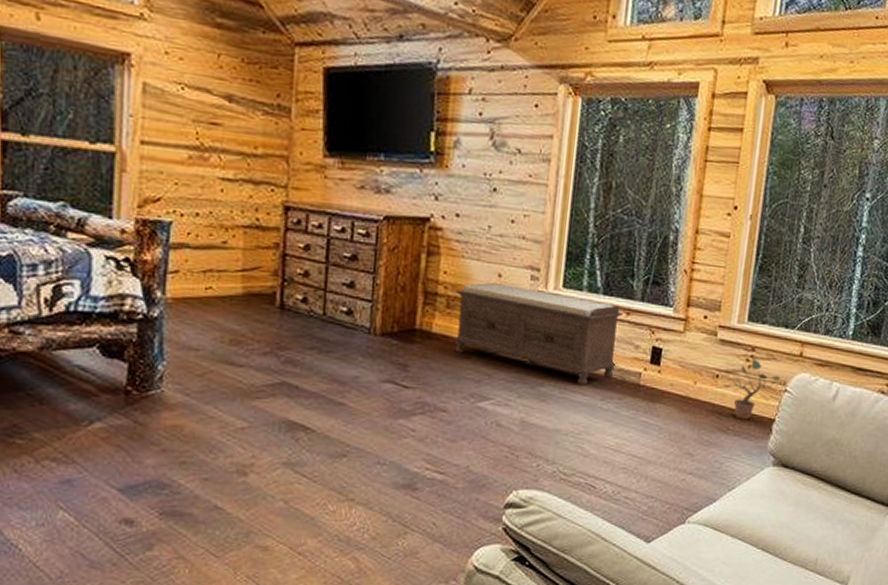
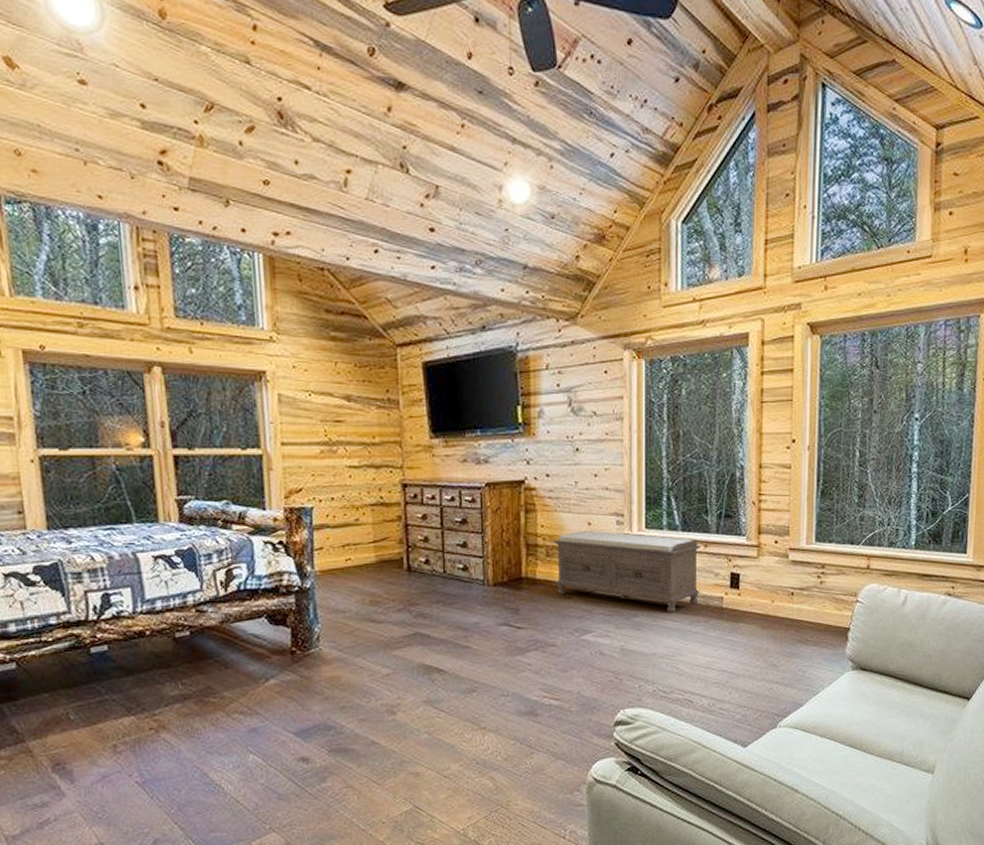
potted plant: present [722,358,781,420] -> none [798,575,851,631]

